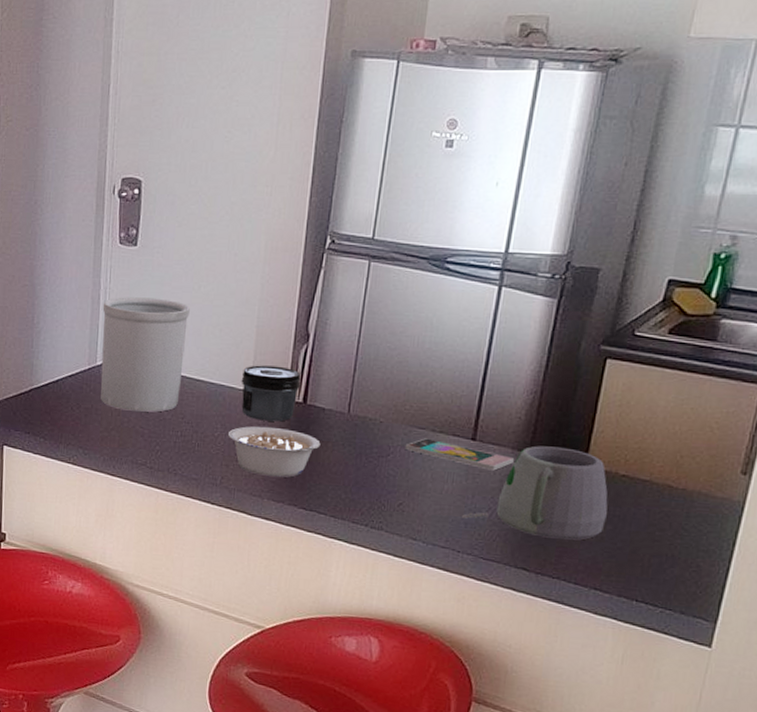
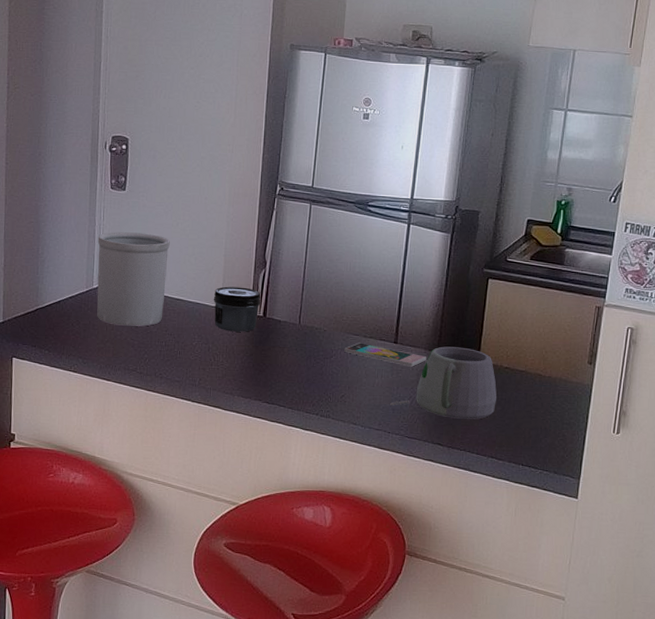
legume: present [227,426,321,478] -> none [203,336,279,377]

